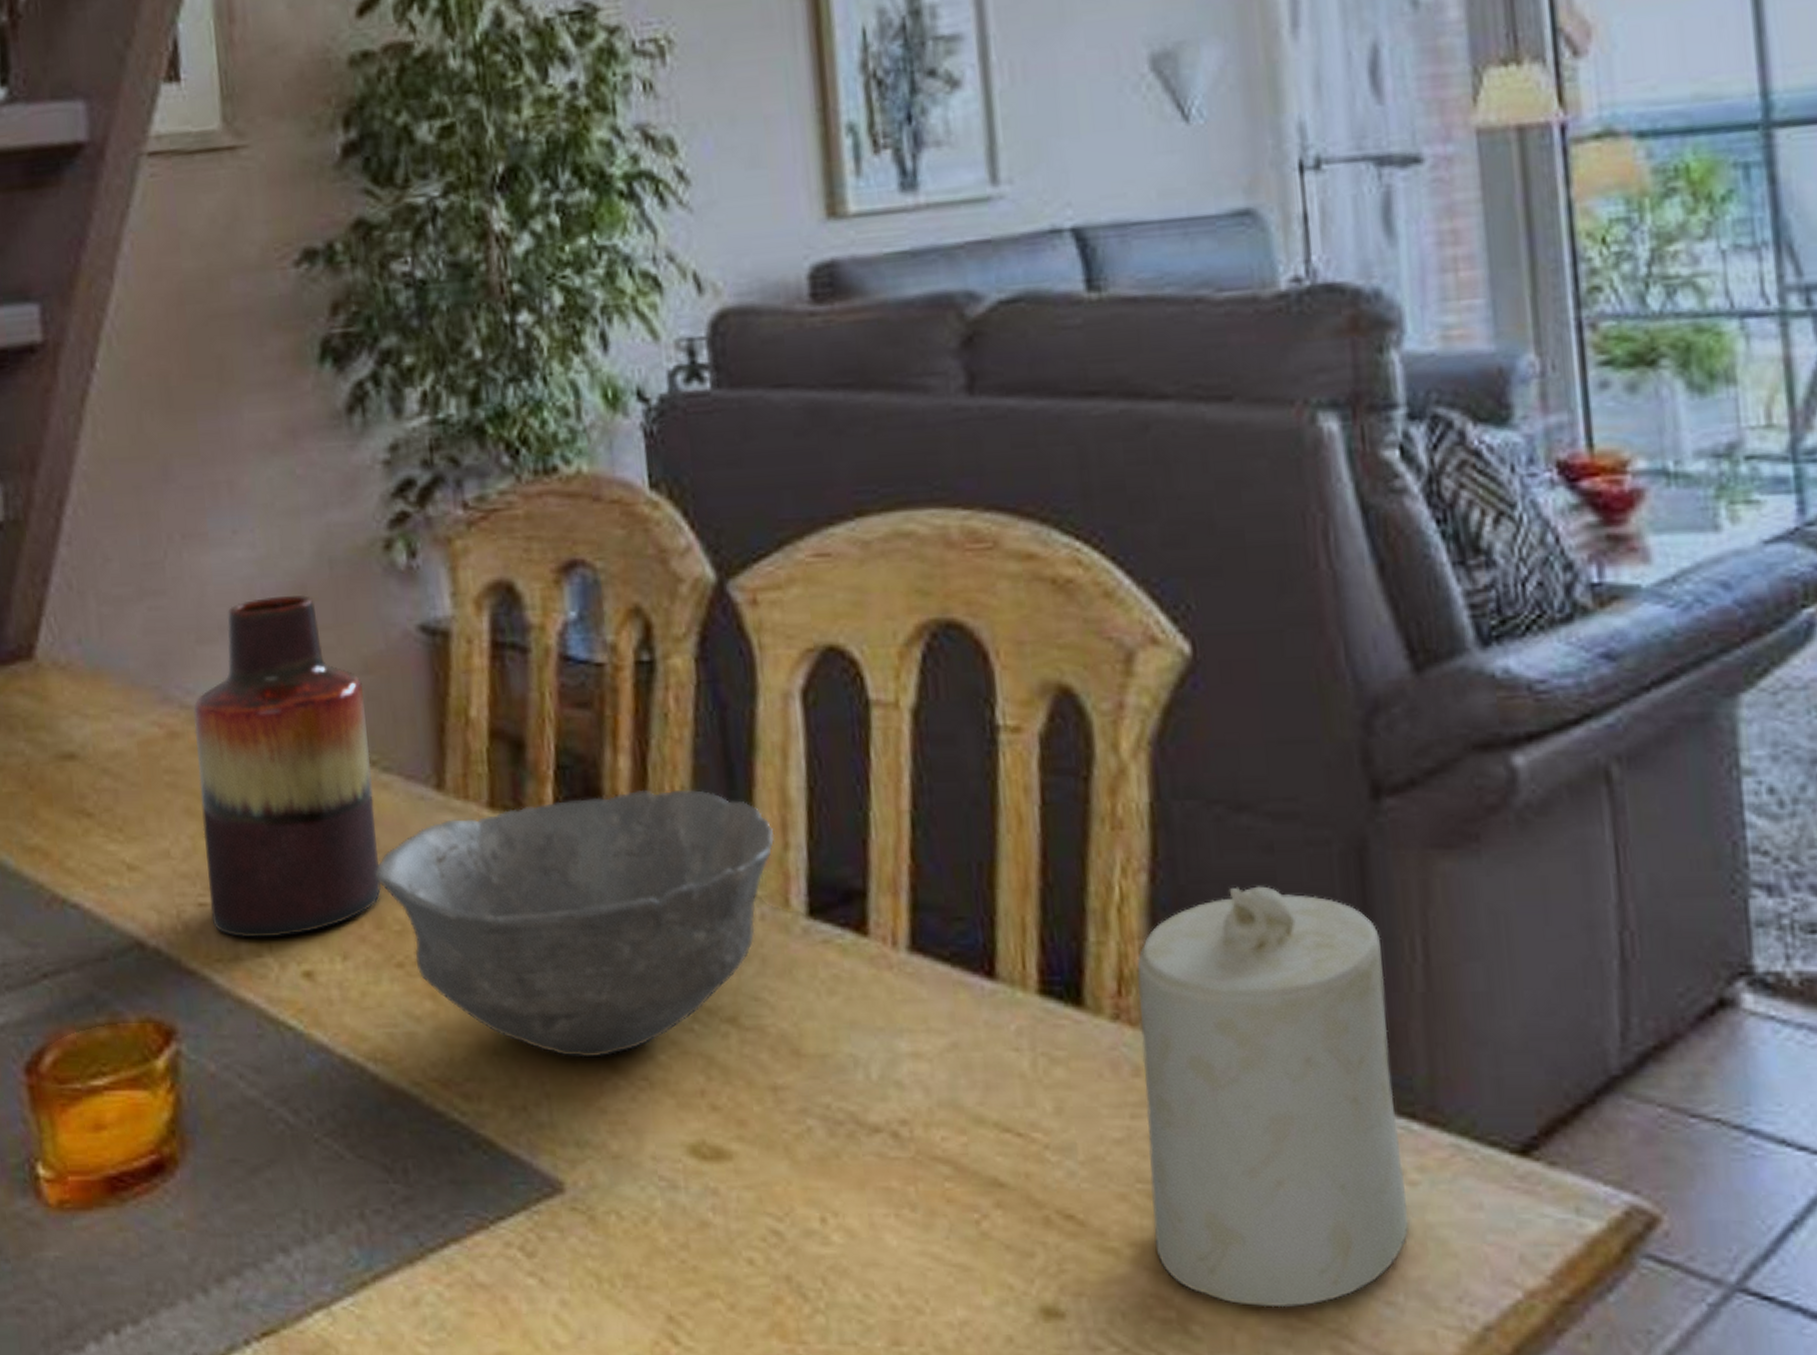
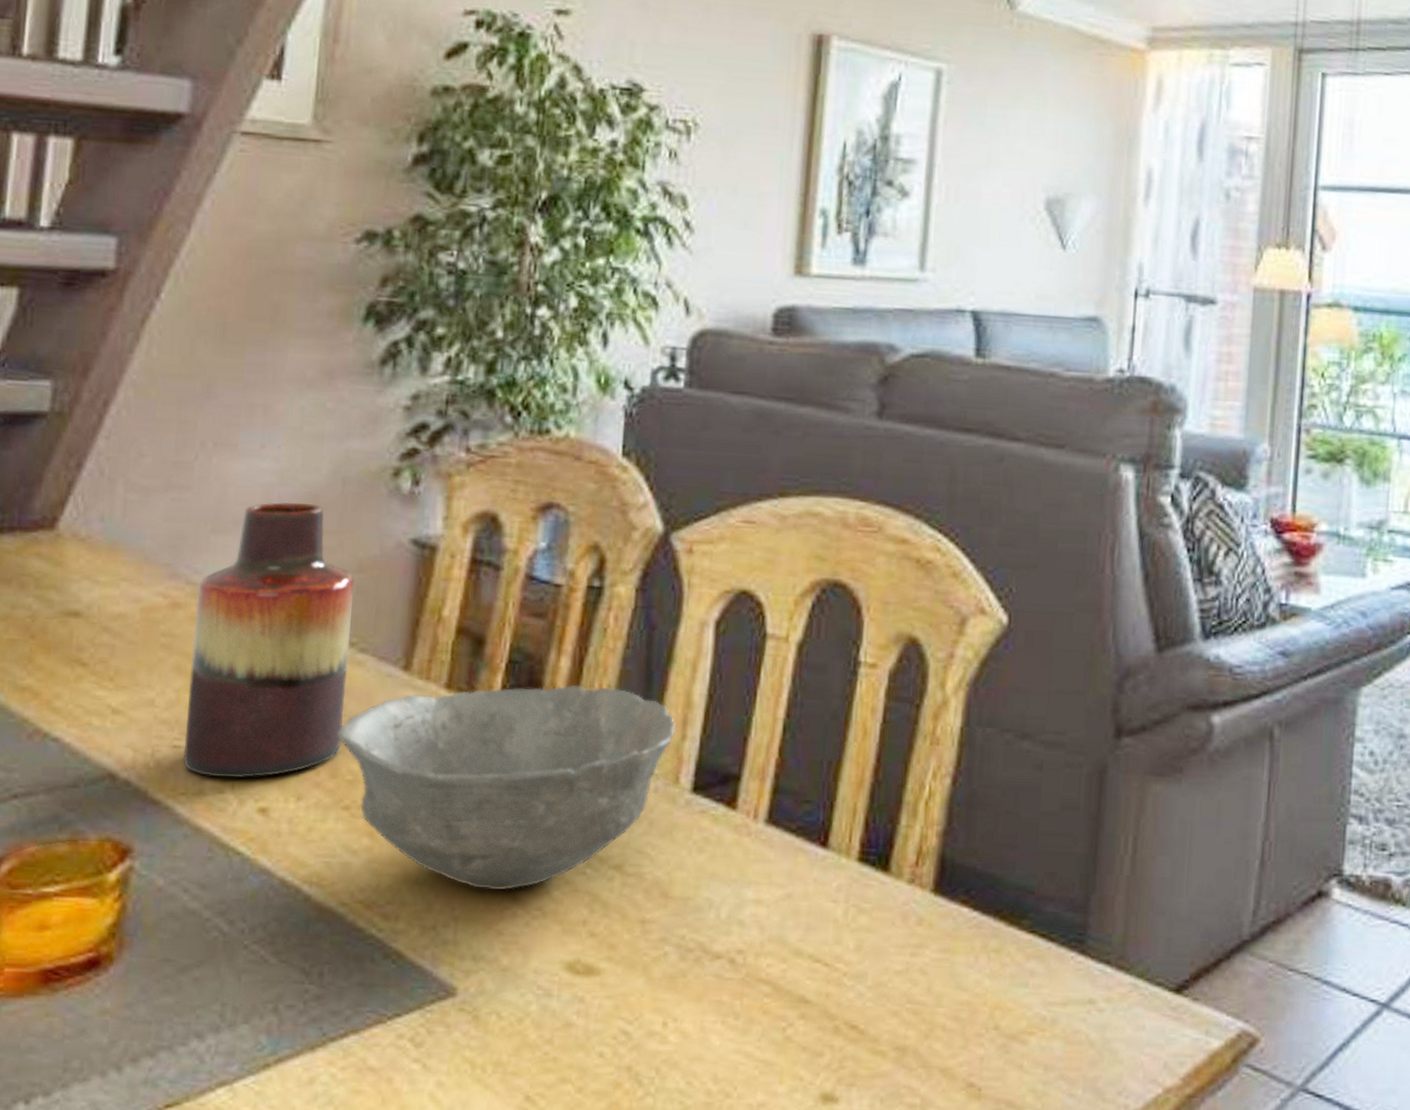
candle: present [1137,886,1409,1308] -> none [913,792,1106,1097]

